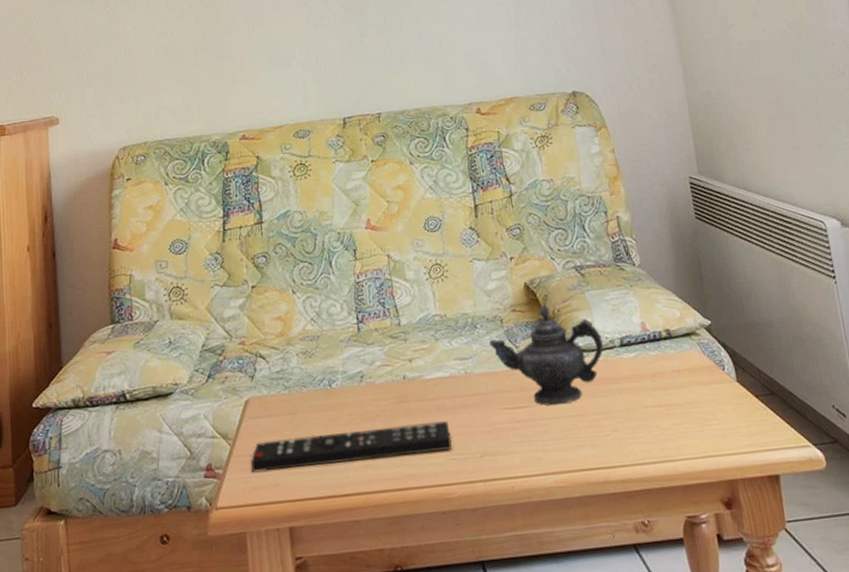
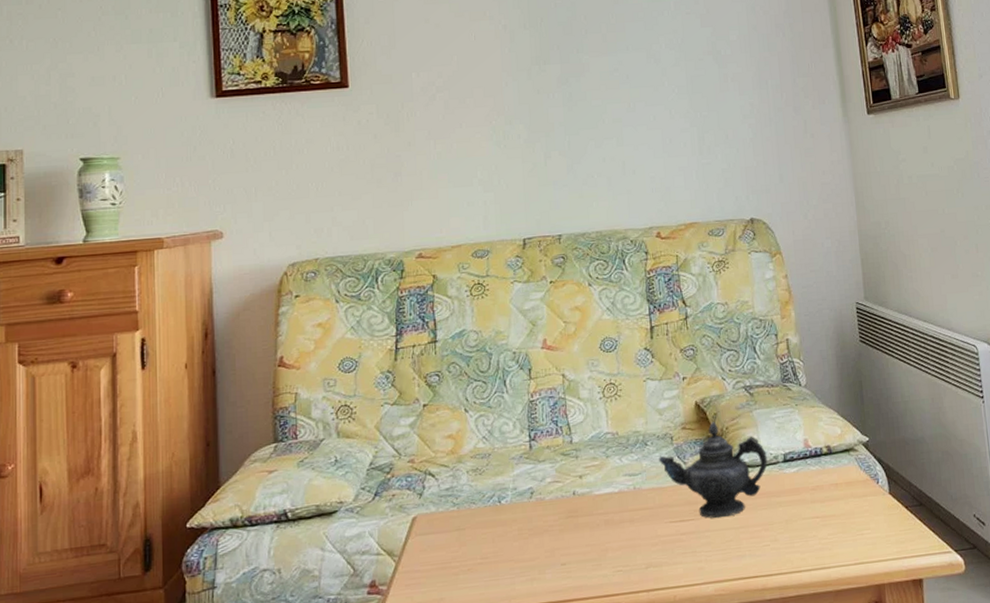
remote control: present [251,420,453,473] -> none [416,534,619,588]

